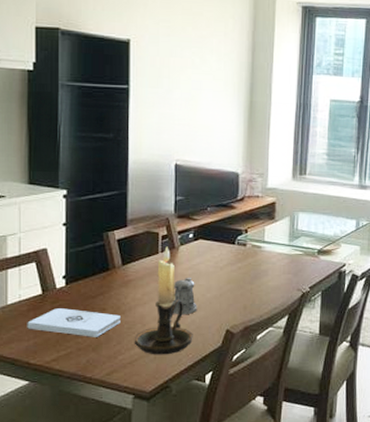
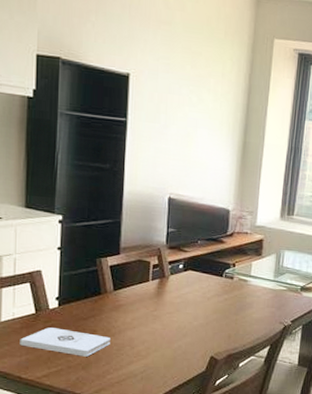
candle holder: present [134,246,193,355] -> none [122,275,179,377]
pepper shaker: present [173,278,197,314] -> none [161,306,184,340]

